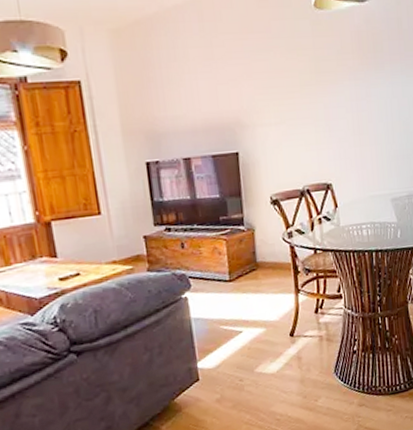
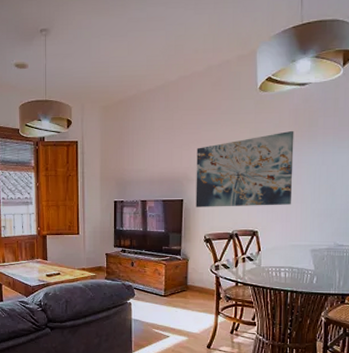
wall art: none [247,57,365,161] -> present [195,130,294,207]

